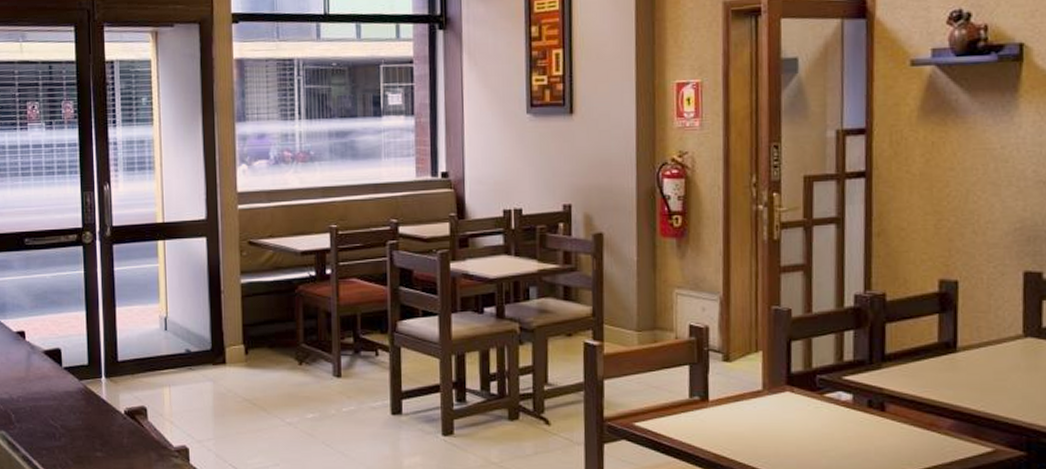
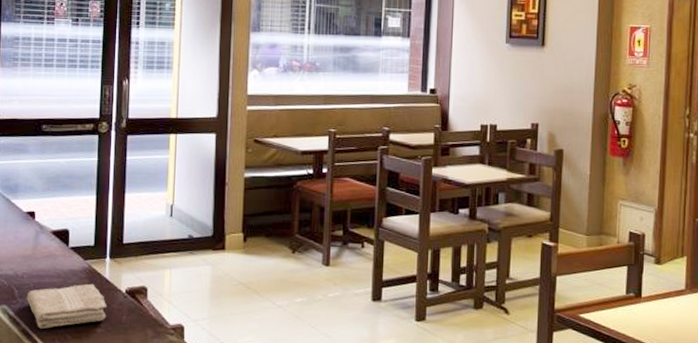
washcloth: none [24,406,107,454] -> present [26,284,107,329]

